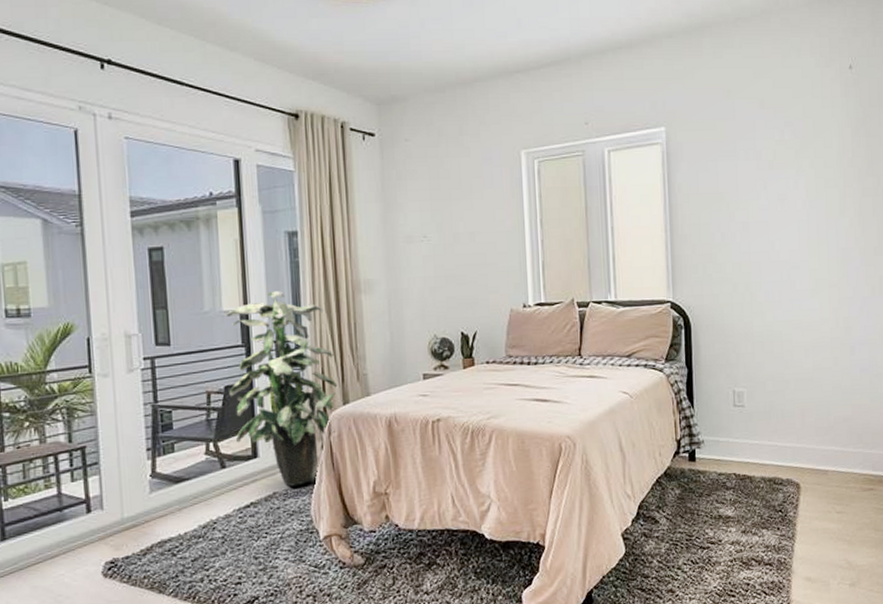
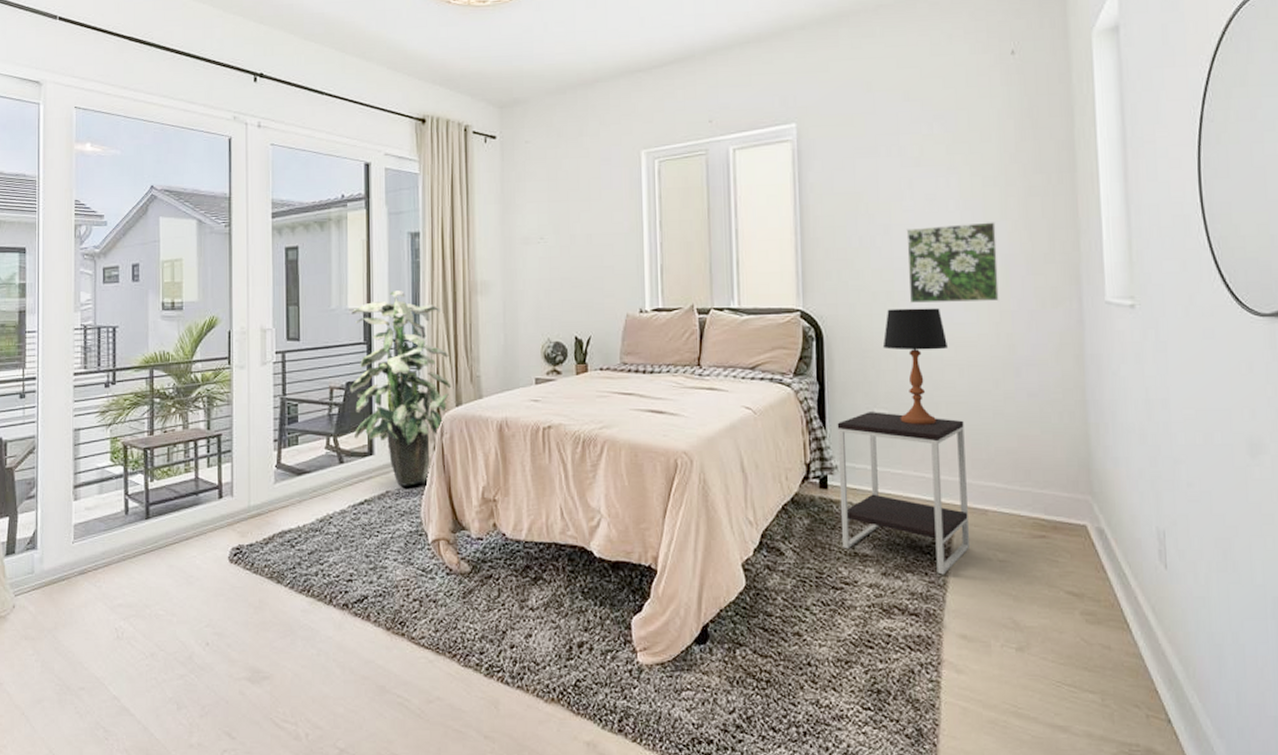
side table: none [703,390,814,529] -> present [837,412,971,575]
table lamp: none [742,296,797,401] -> present [882,308,949,425]
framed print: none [762,219,838,294] -> present [906,222,999,304]

